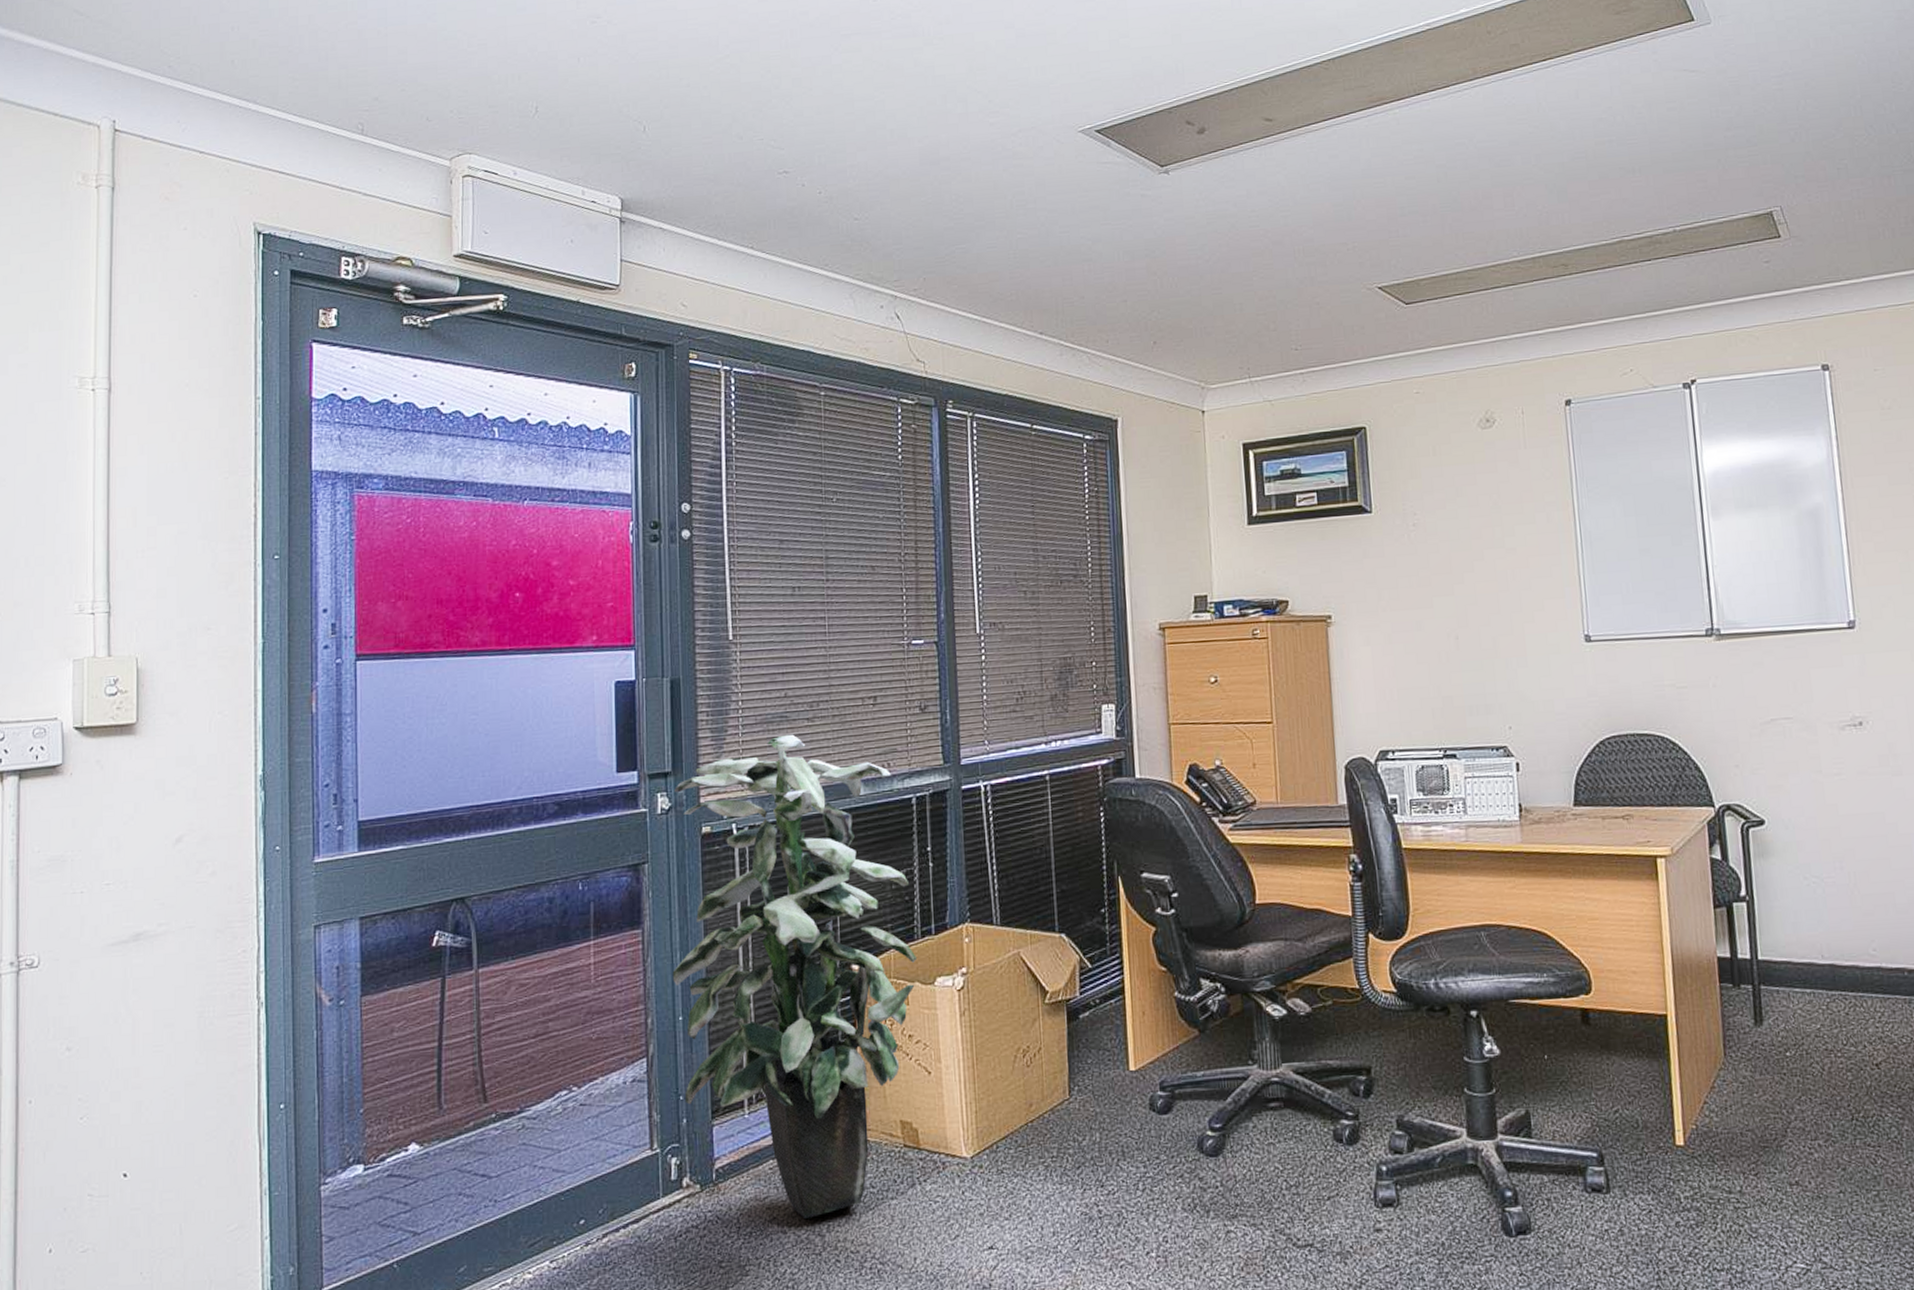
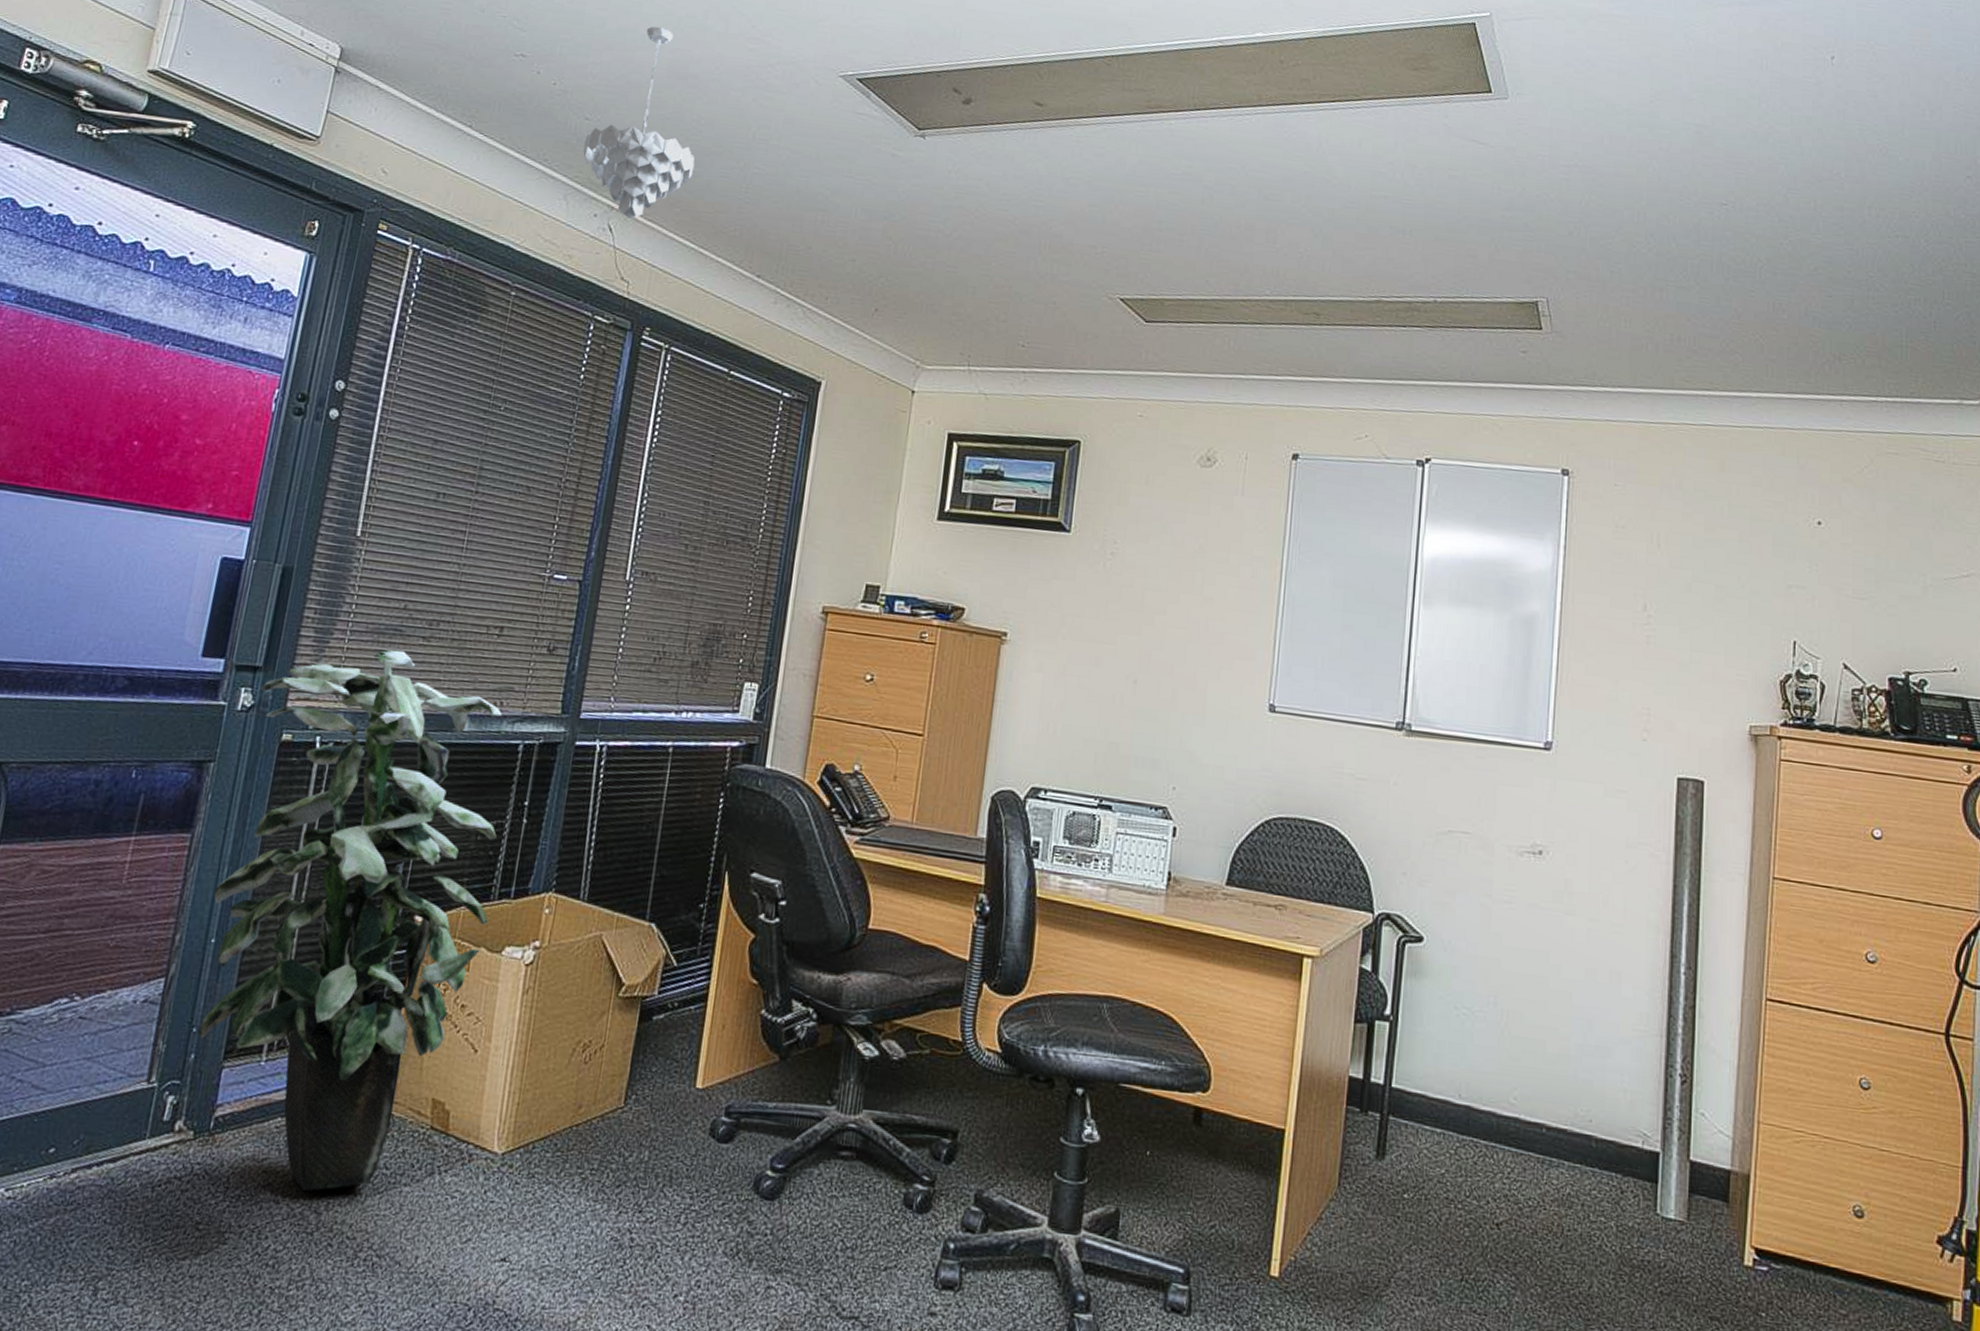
pendant light: none [858,120,963,304] -> present [583,26,695,219]

